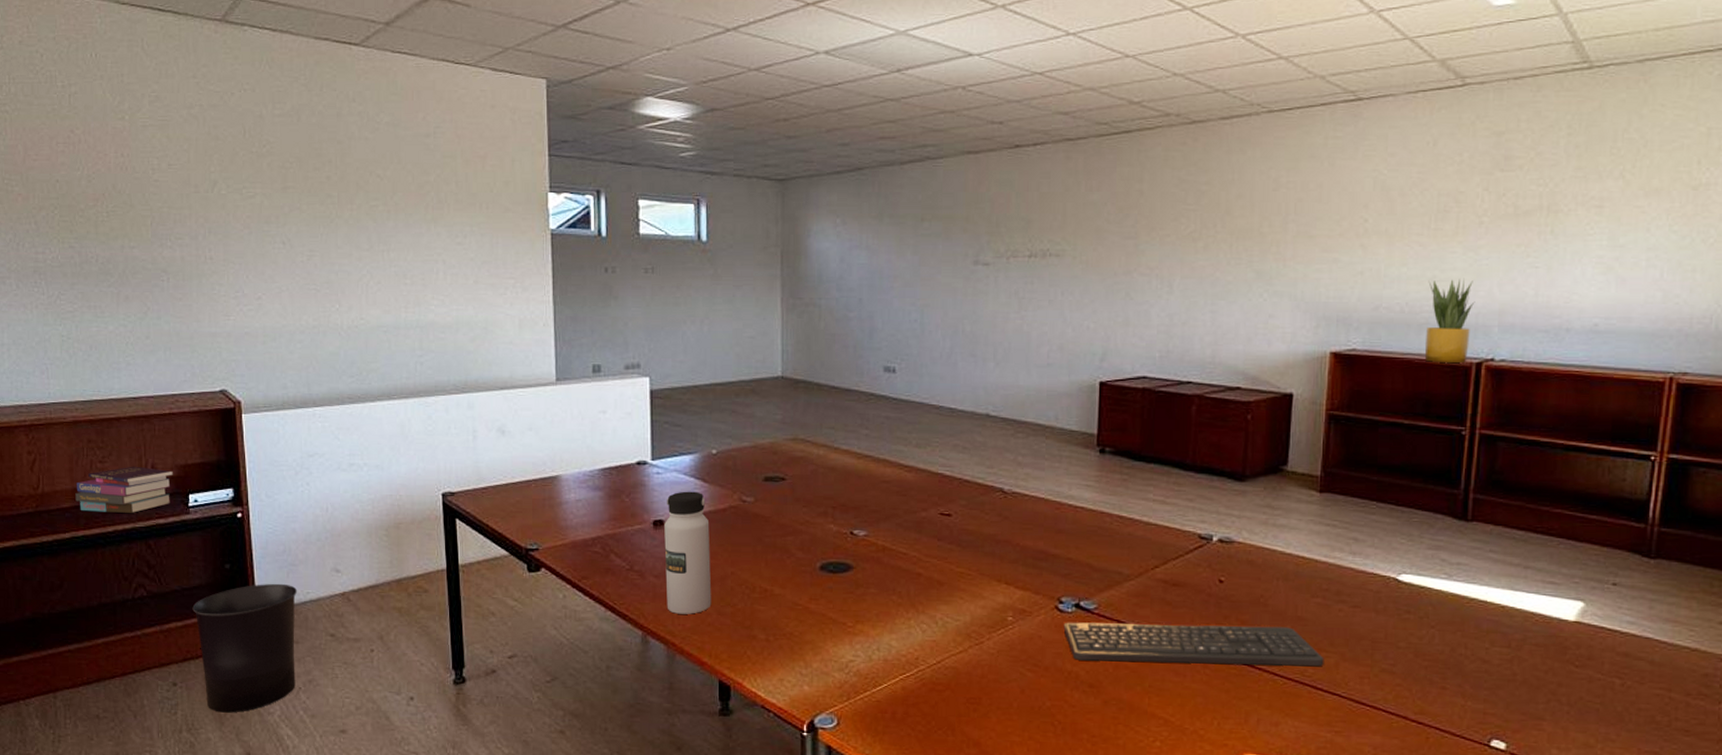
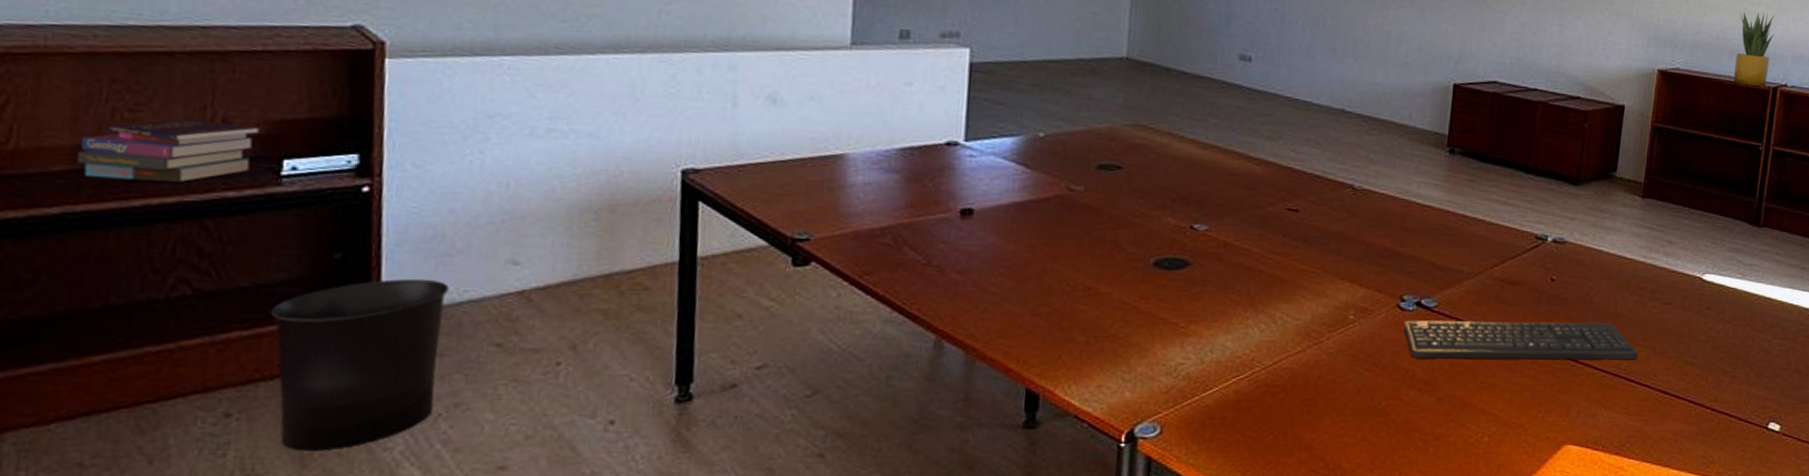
water bottle: present [664,491,712,614] -> none [969,177,1030,315]

